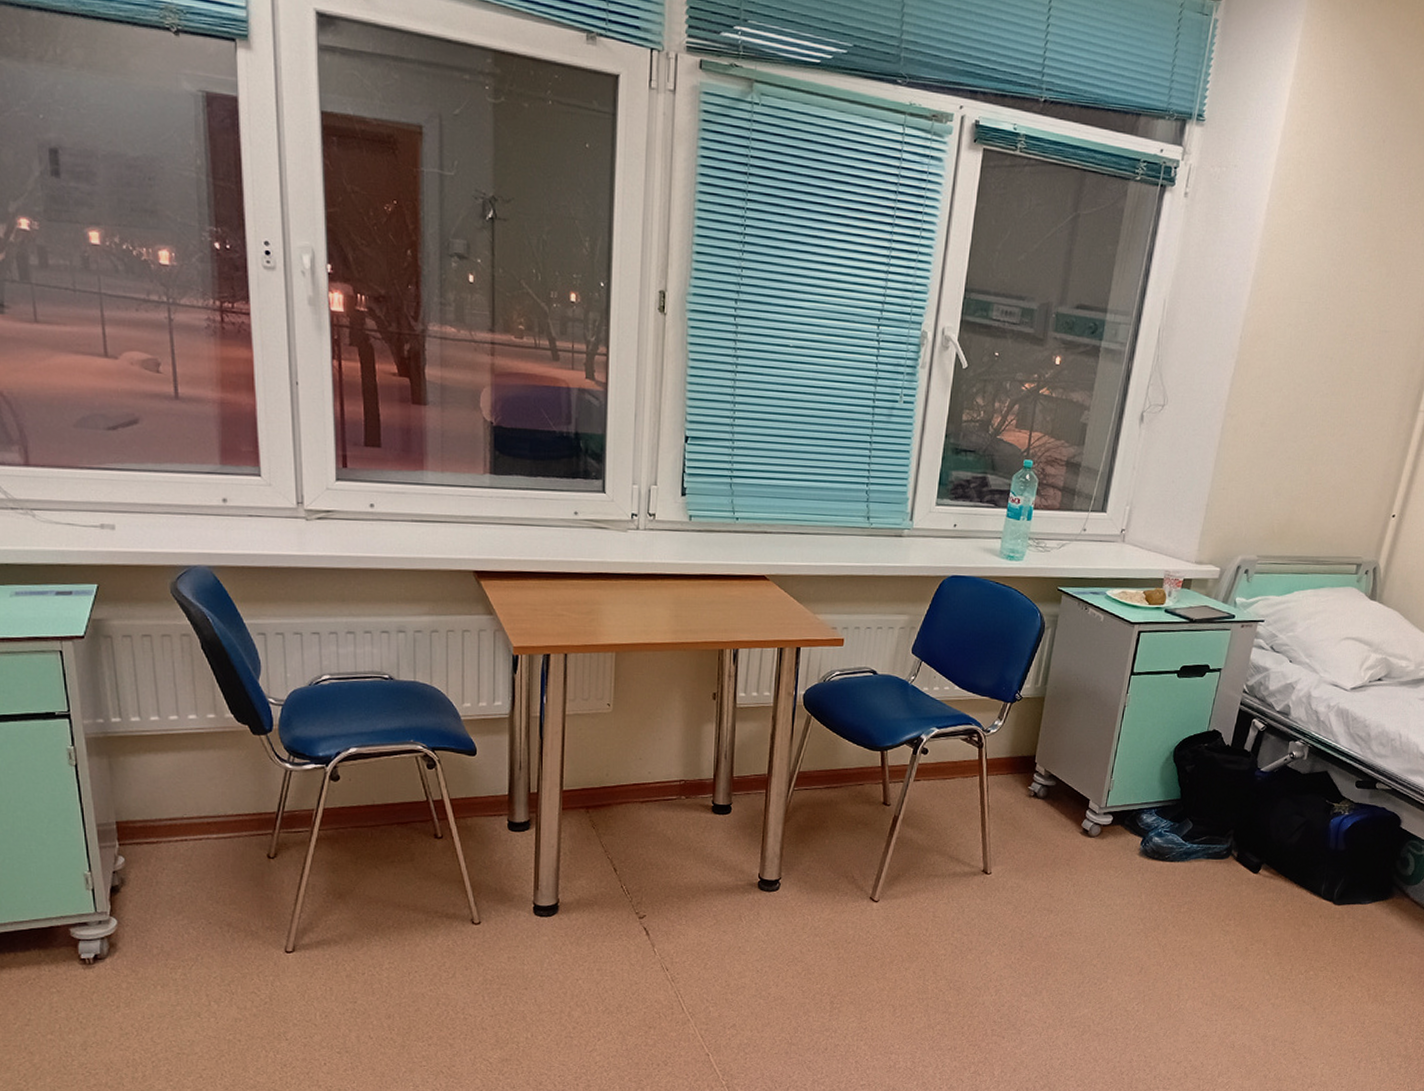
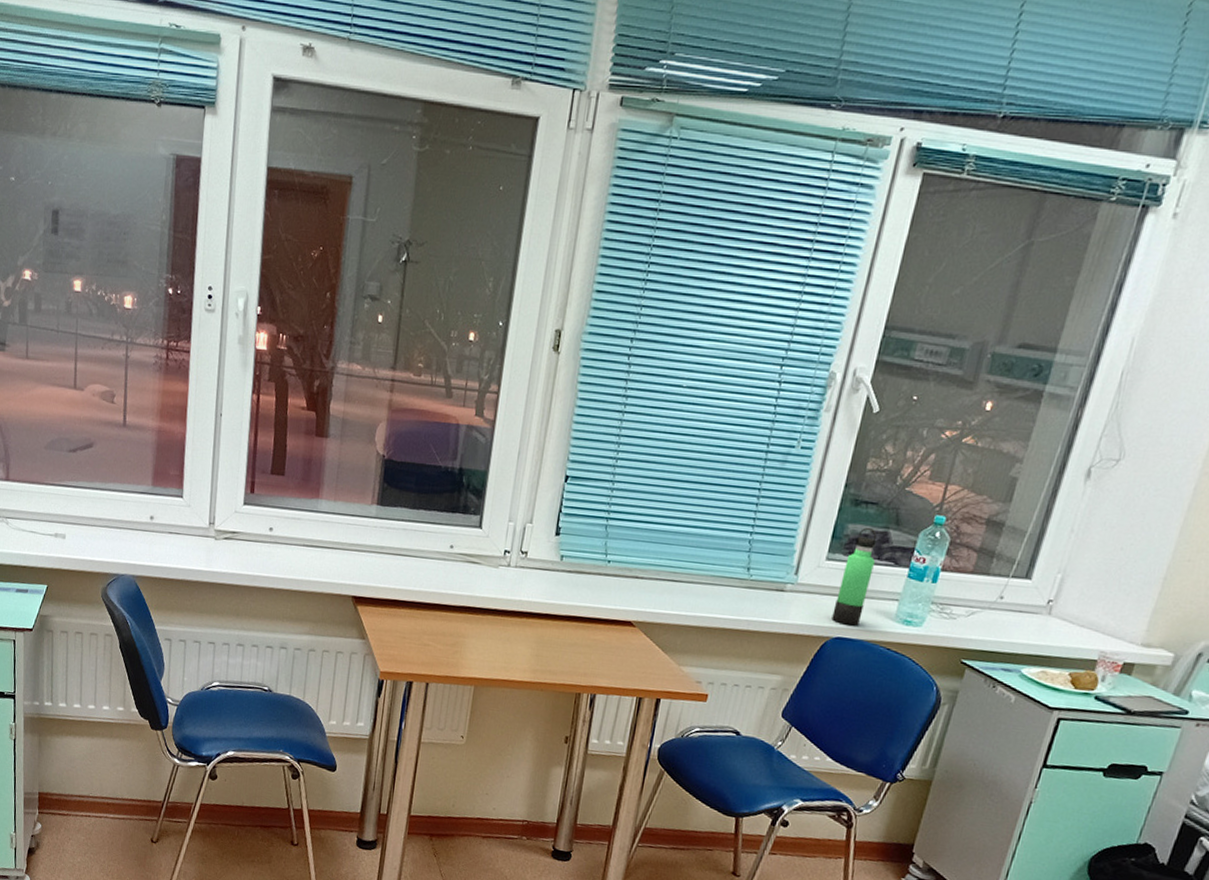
thermos bottle: none [946,473,978,564] -> present [831,527,877,626]

